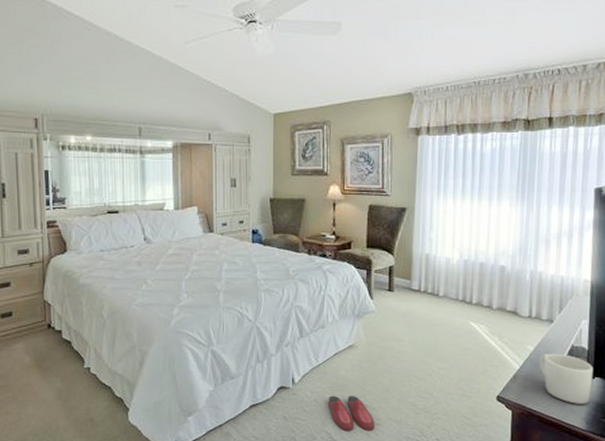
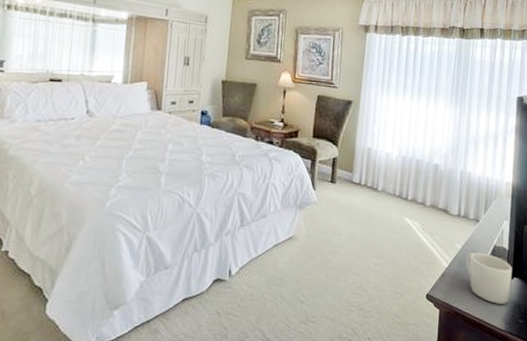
slippers: present [328,395,375,431] -> none [264,289,309,329]

